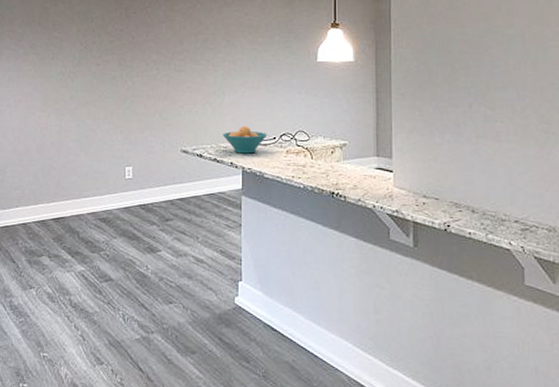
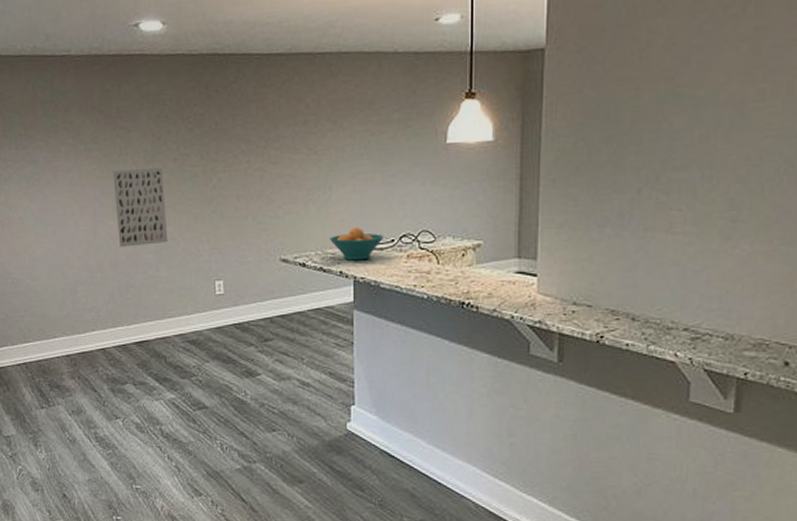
wall art: none [45,70,88,135] -> present [113,167,168,247]

